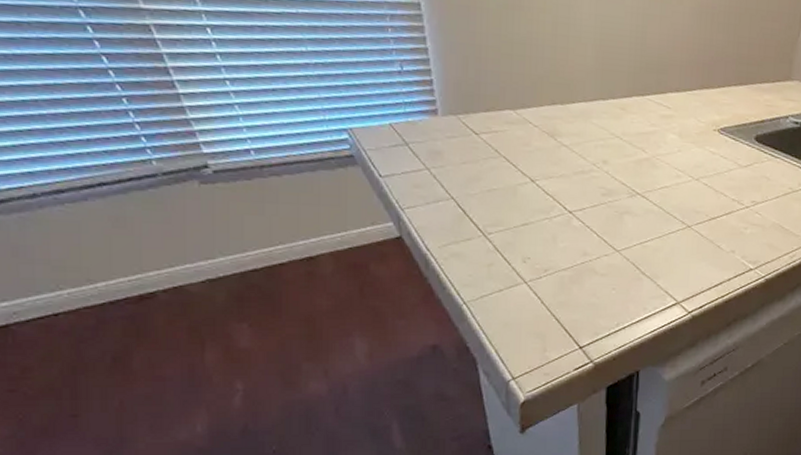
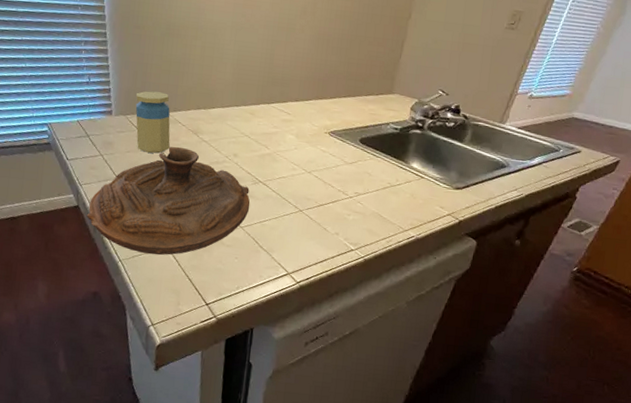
decorative bowl: none [414,153,627,293] -> present [86,146,250,255]
jar: none [469,82,519,165] -> present [135,91,170,154]

